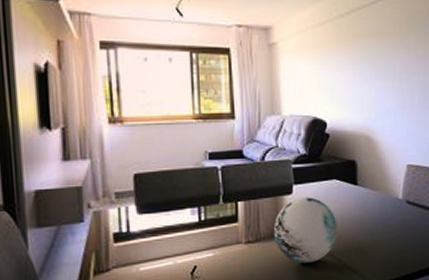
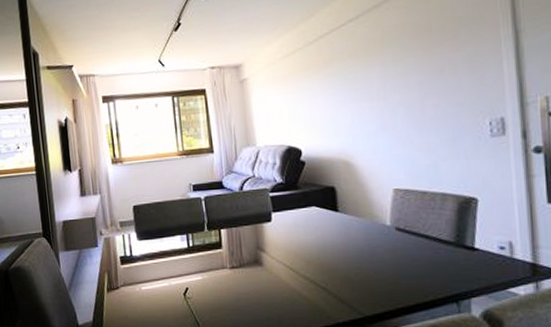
decorative orb: present [273,197,337,263] -> none [255,224,321,290]

